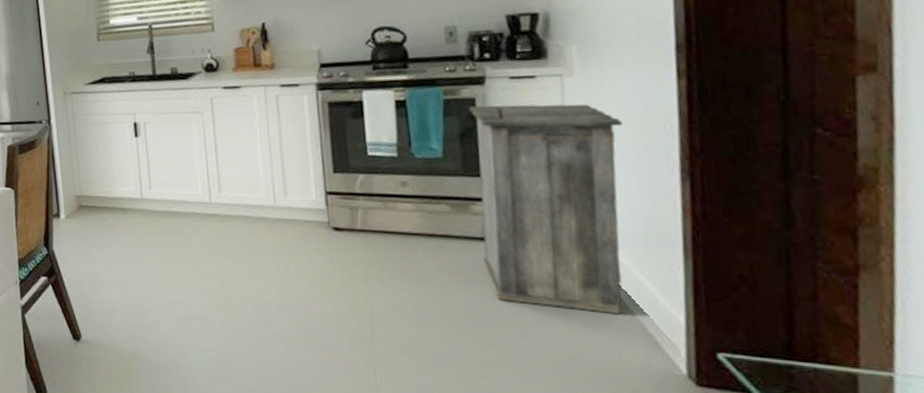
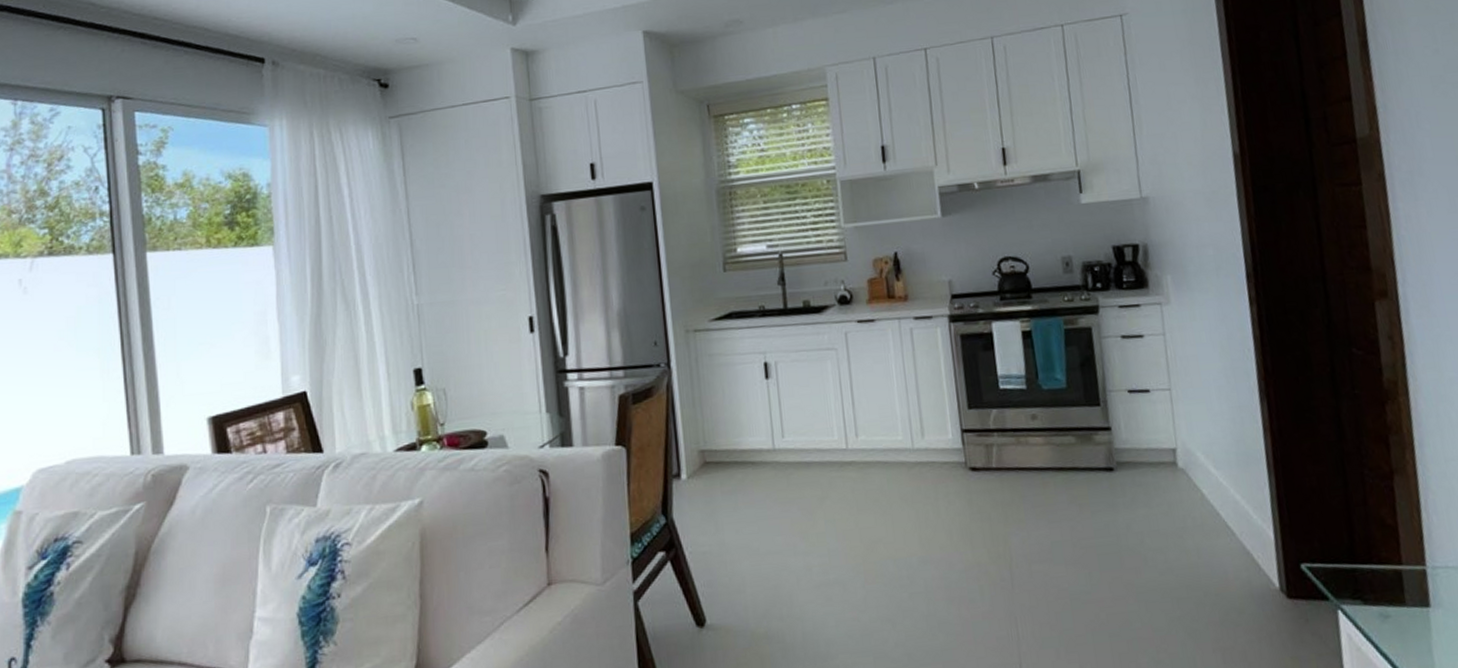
trash bin: present [469,104,622,315] -> none [1087,331,1224,535]

